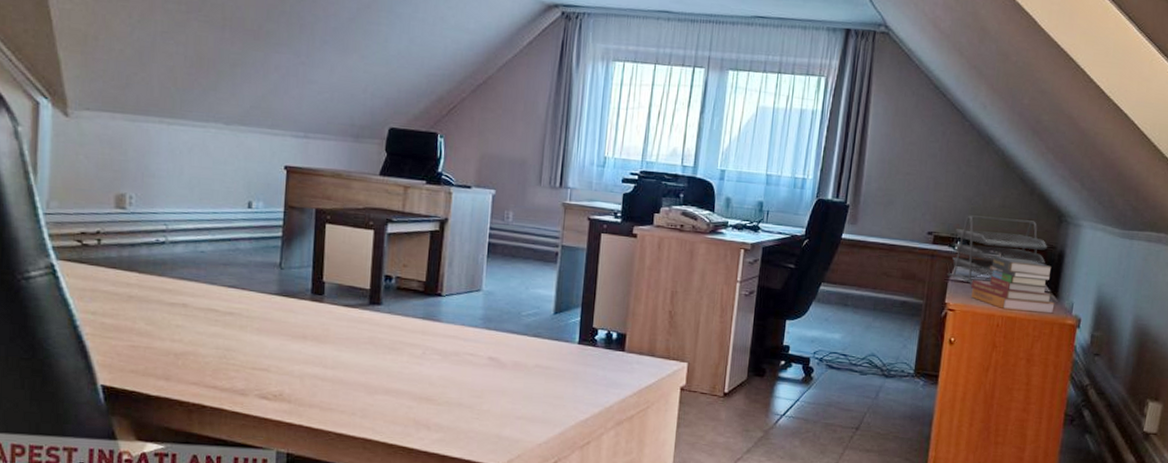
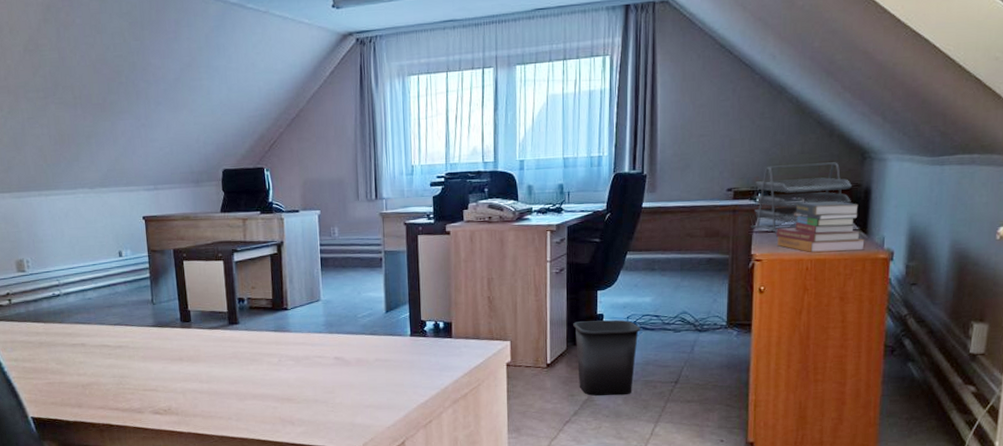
waste bin: none [755,350,827,437] -> present [573,319,641,396]

